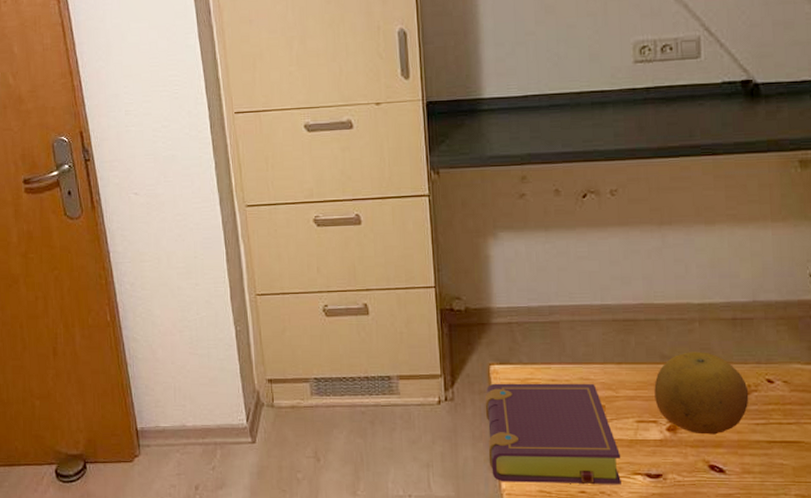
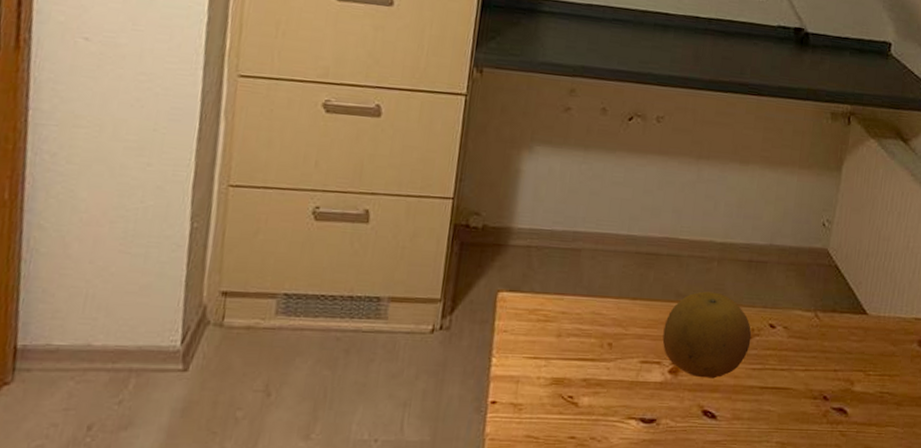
book: present [484,383,621,485] -> none [476,312,619,430]

